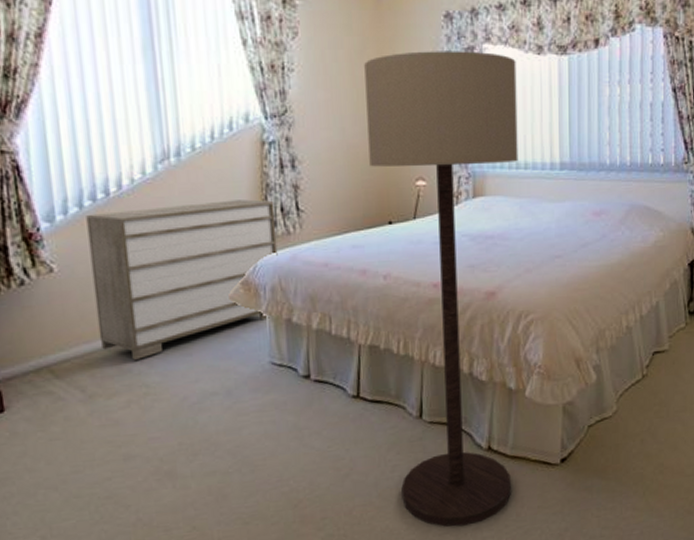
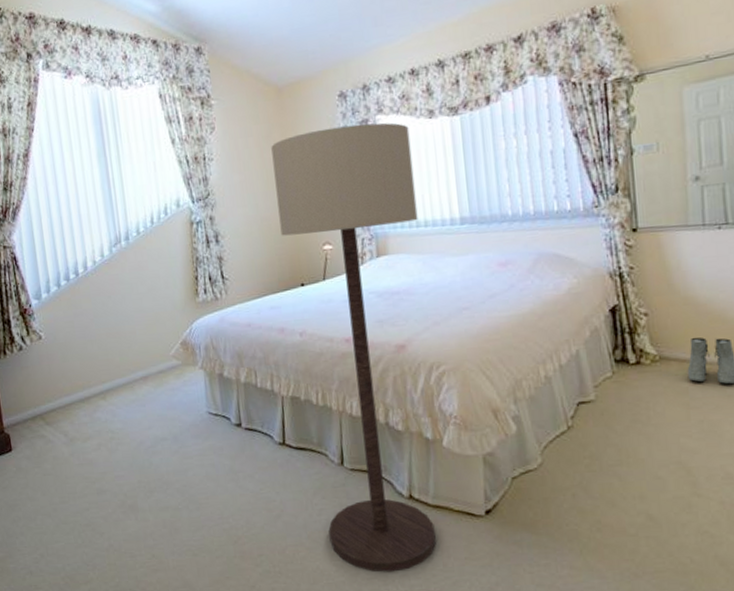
dresser: present [86,199,278,360] -> none [63,271,209,410]

